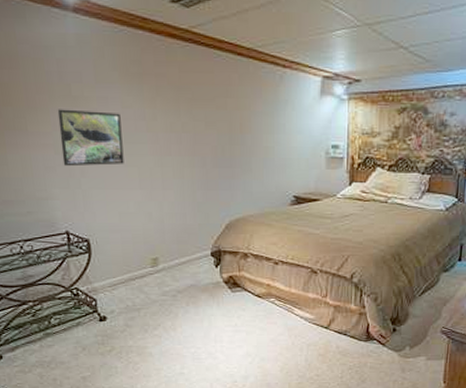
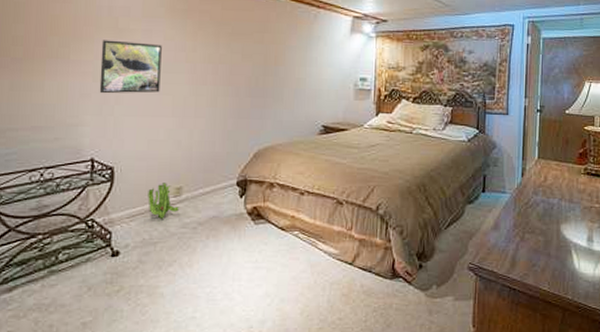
decorative plant: none [125,254,158,287] -> present [148,183,180,219]

